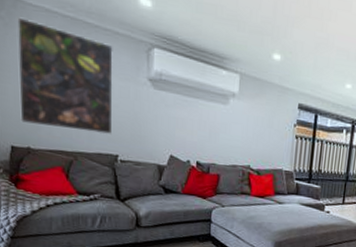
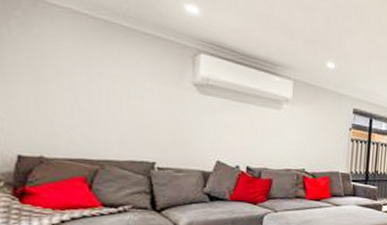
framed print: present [16,17,115,135] -> none [32,17,155,141]

